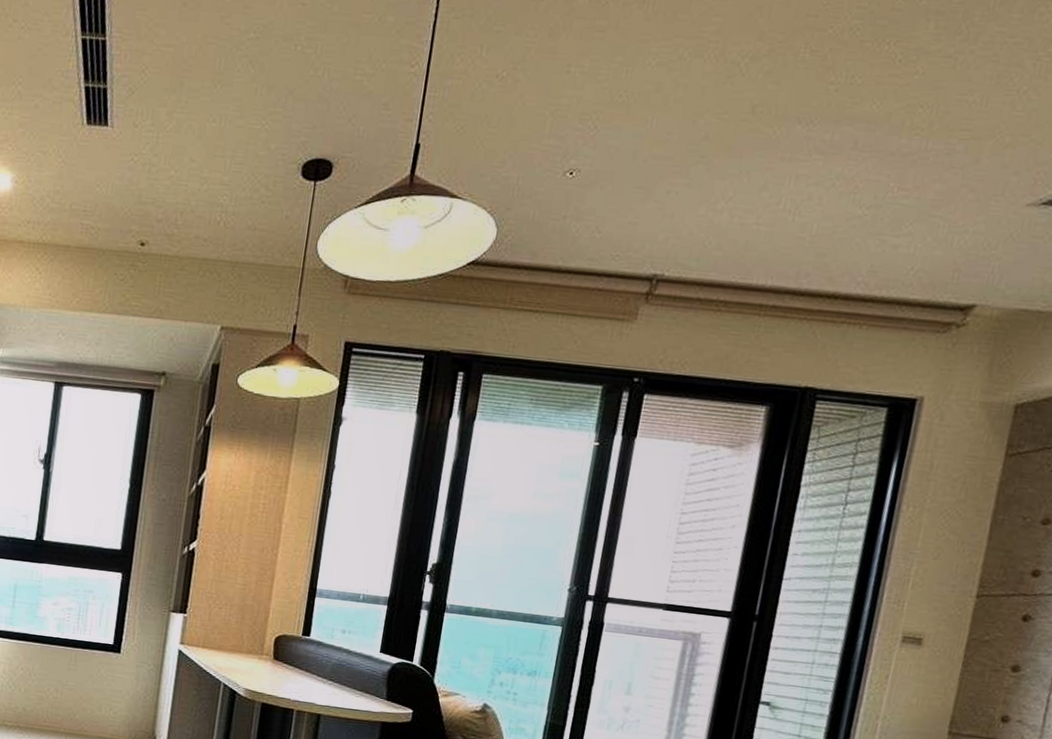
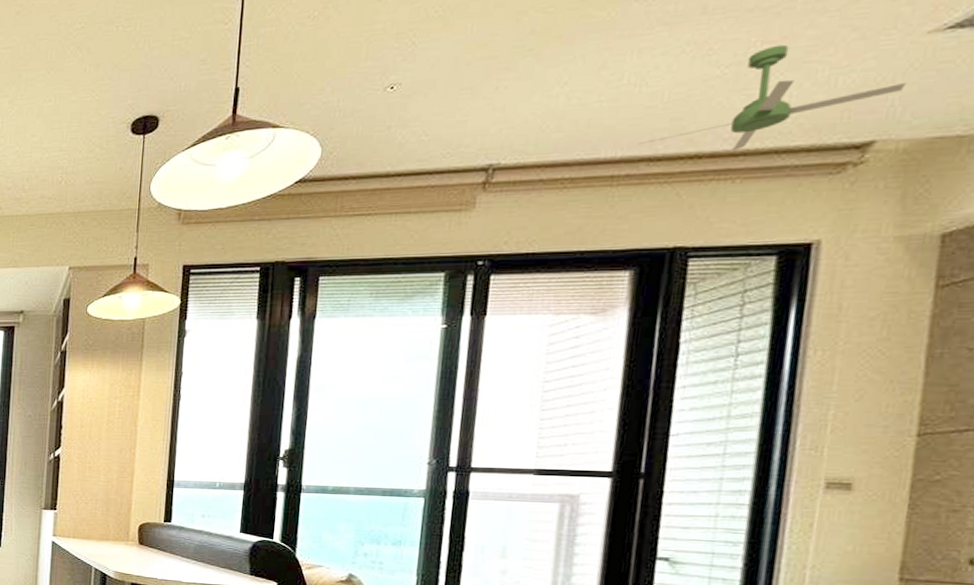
ceiling fan: none [786,194,1007,297] -> present [638,44,908,152]

